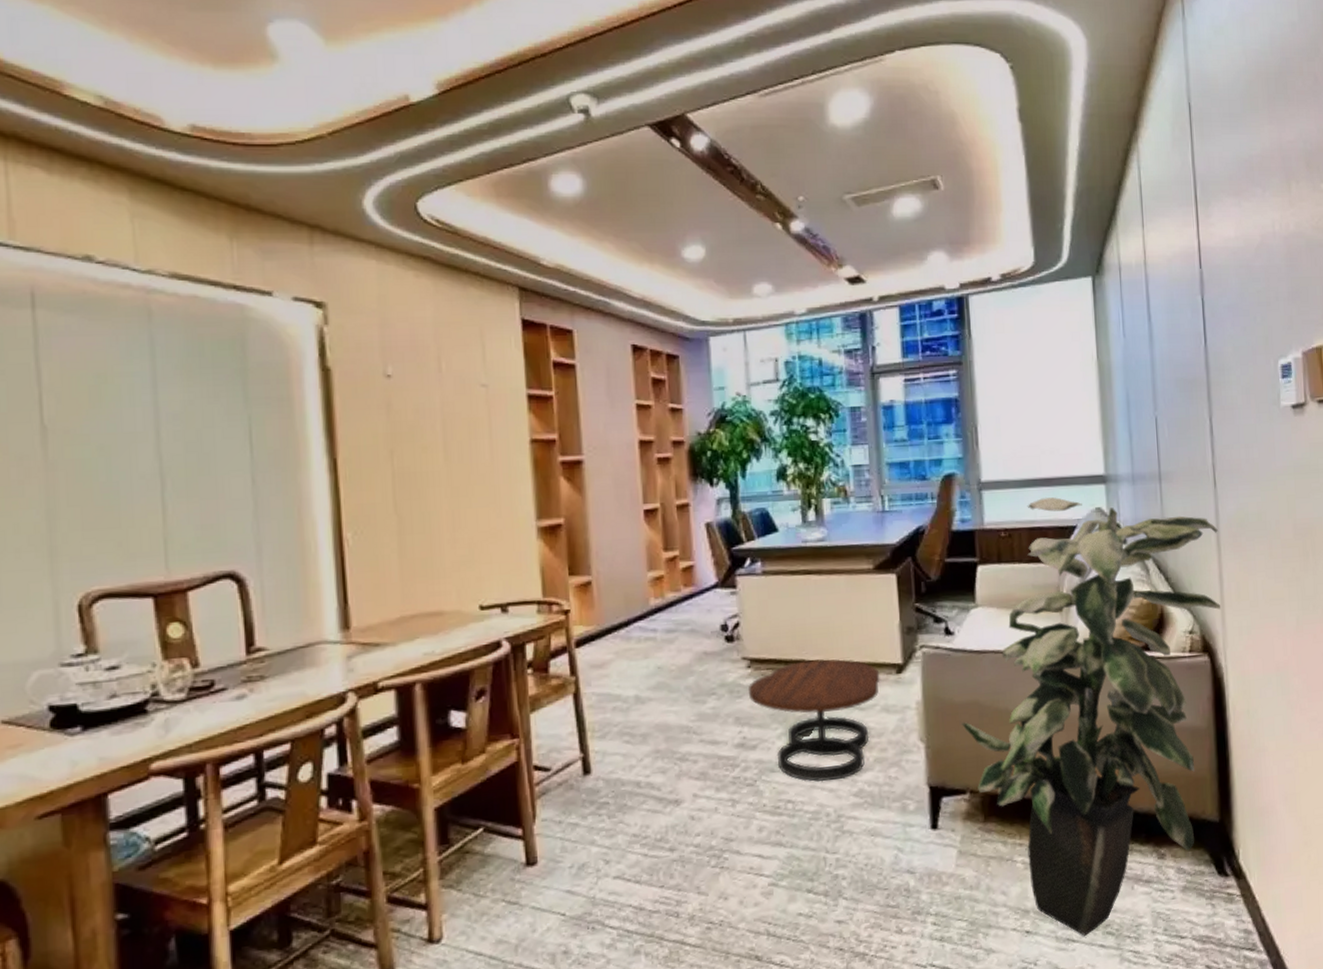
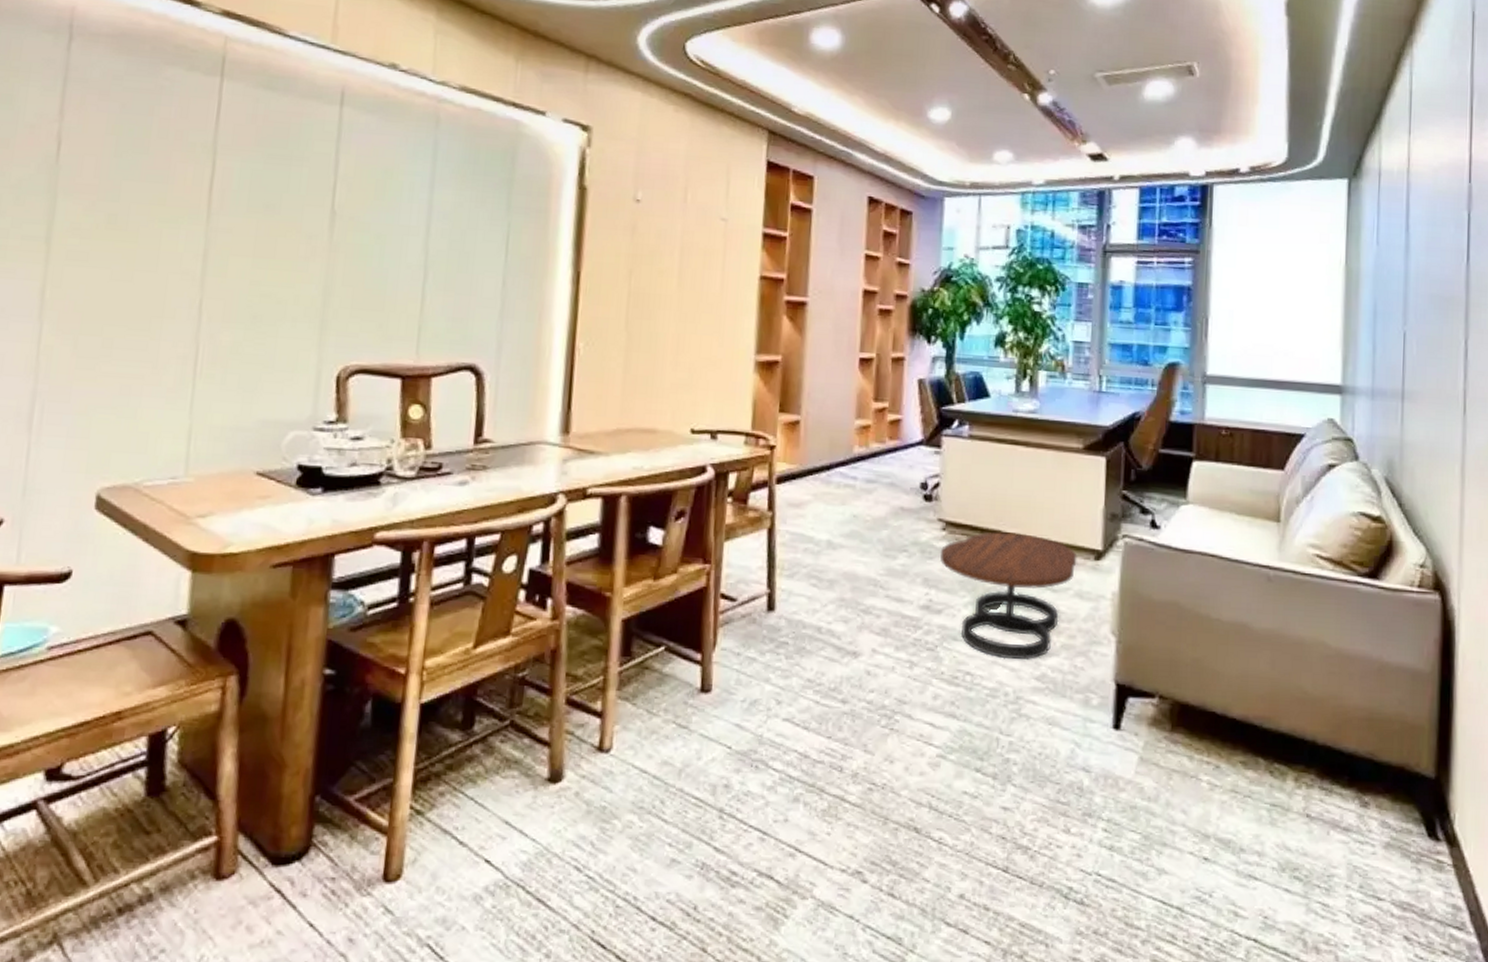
indoor plant: present [962,497,1220,936] -> none [1158,399,1463,876]

